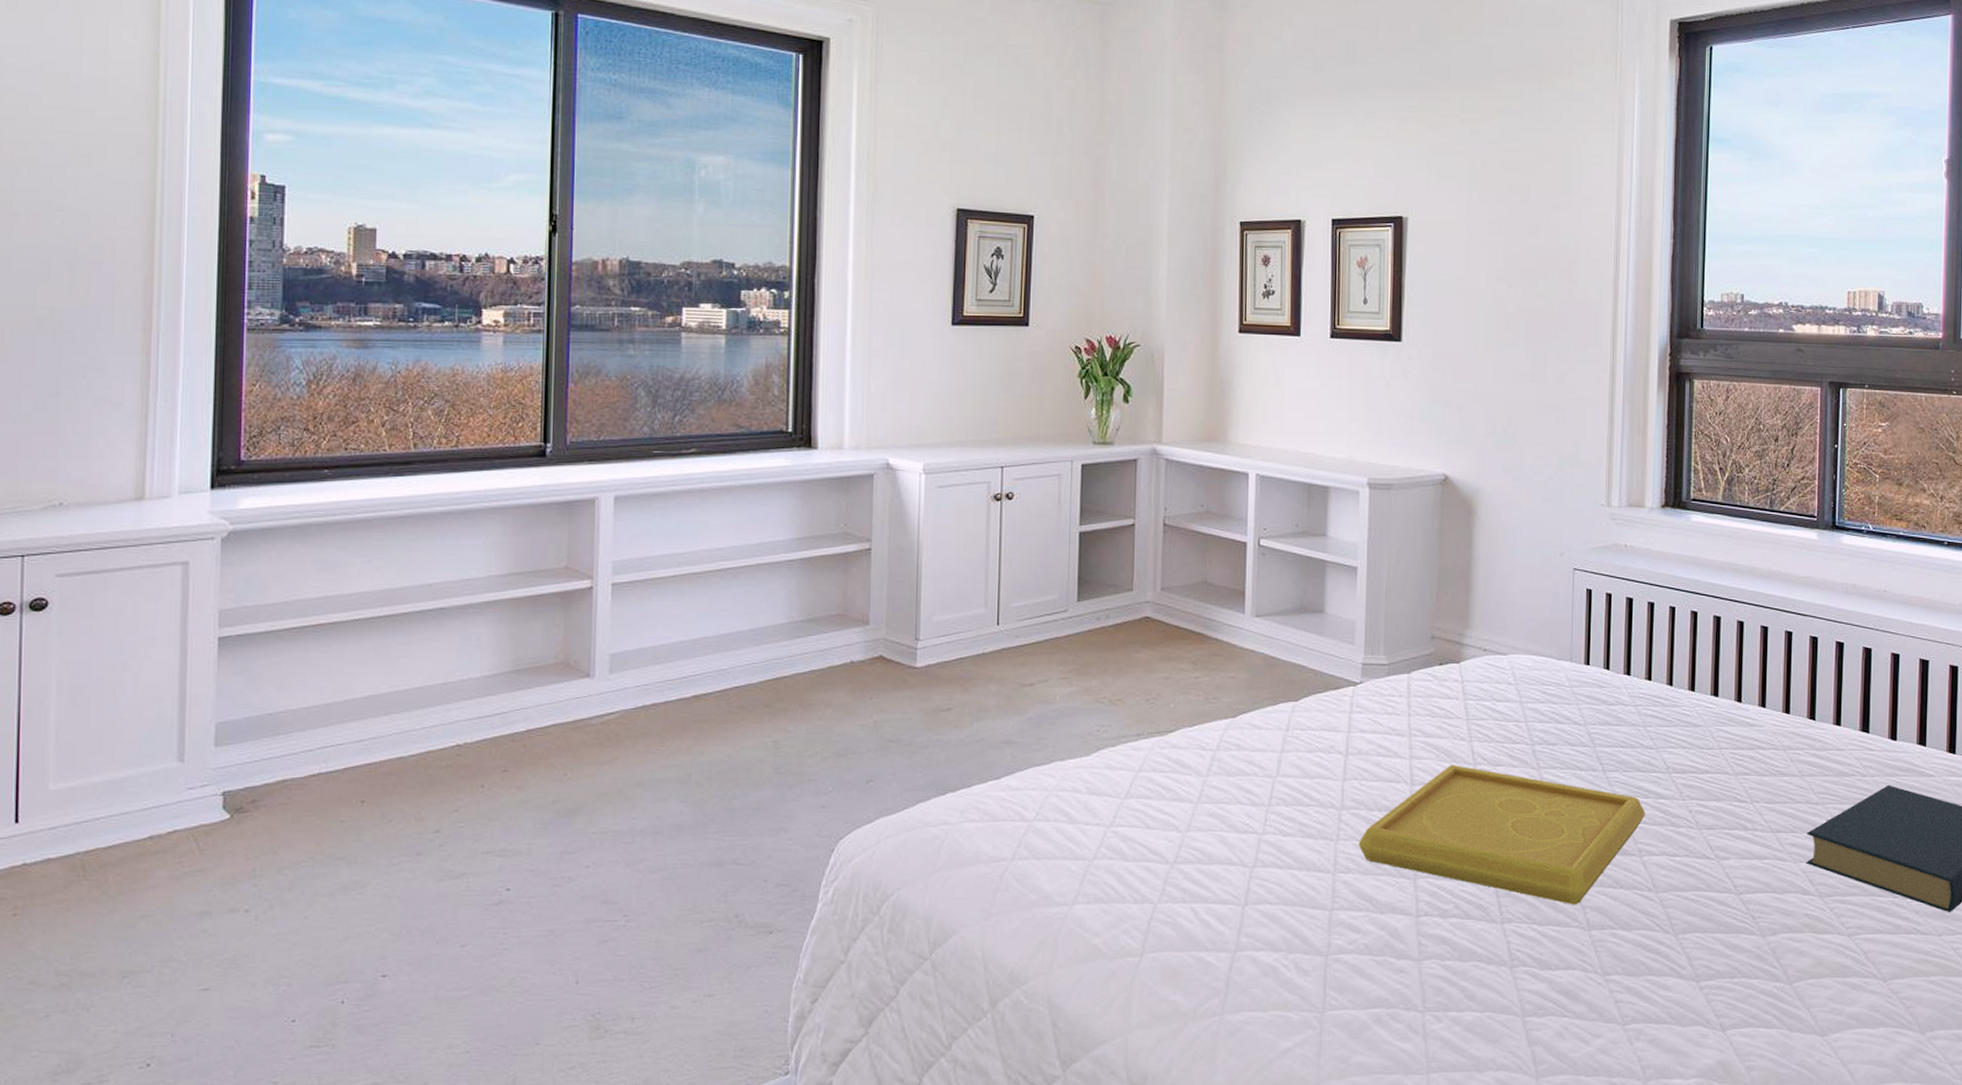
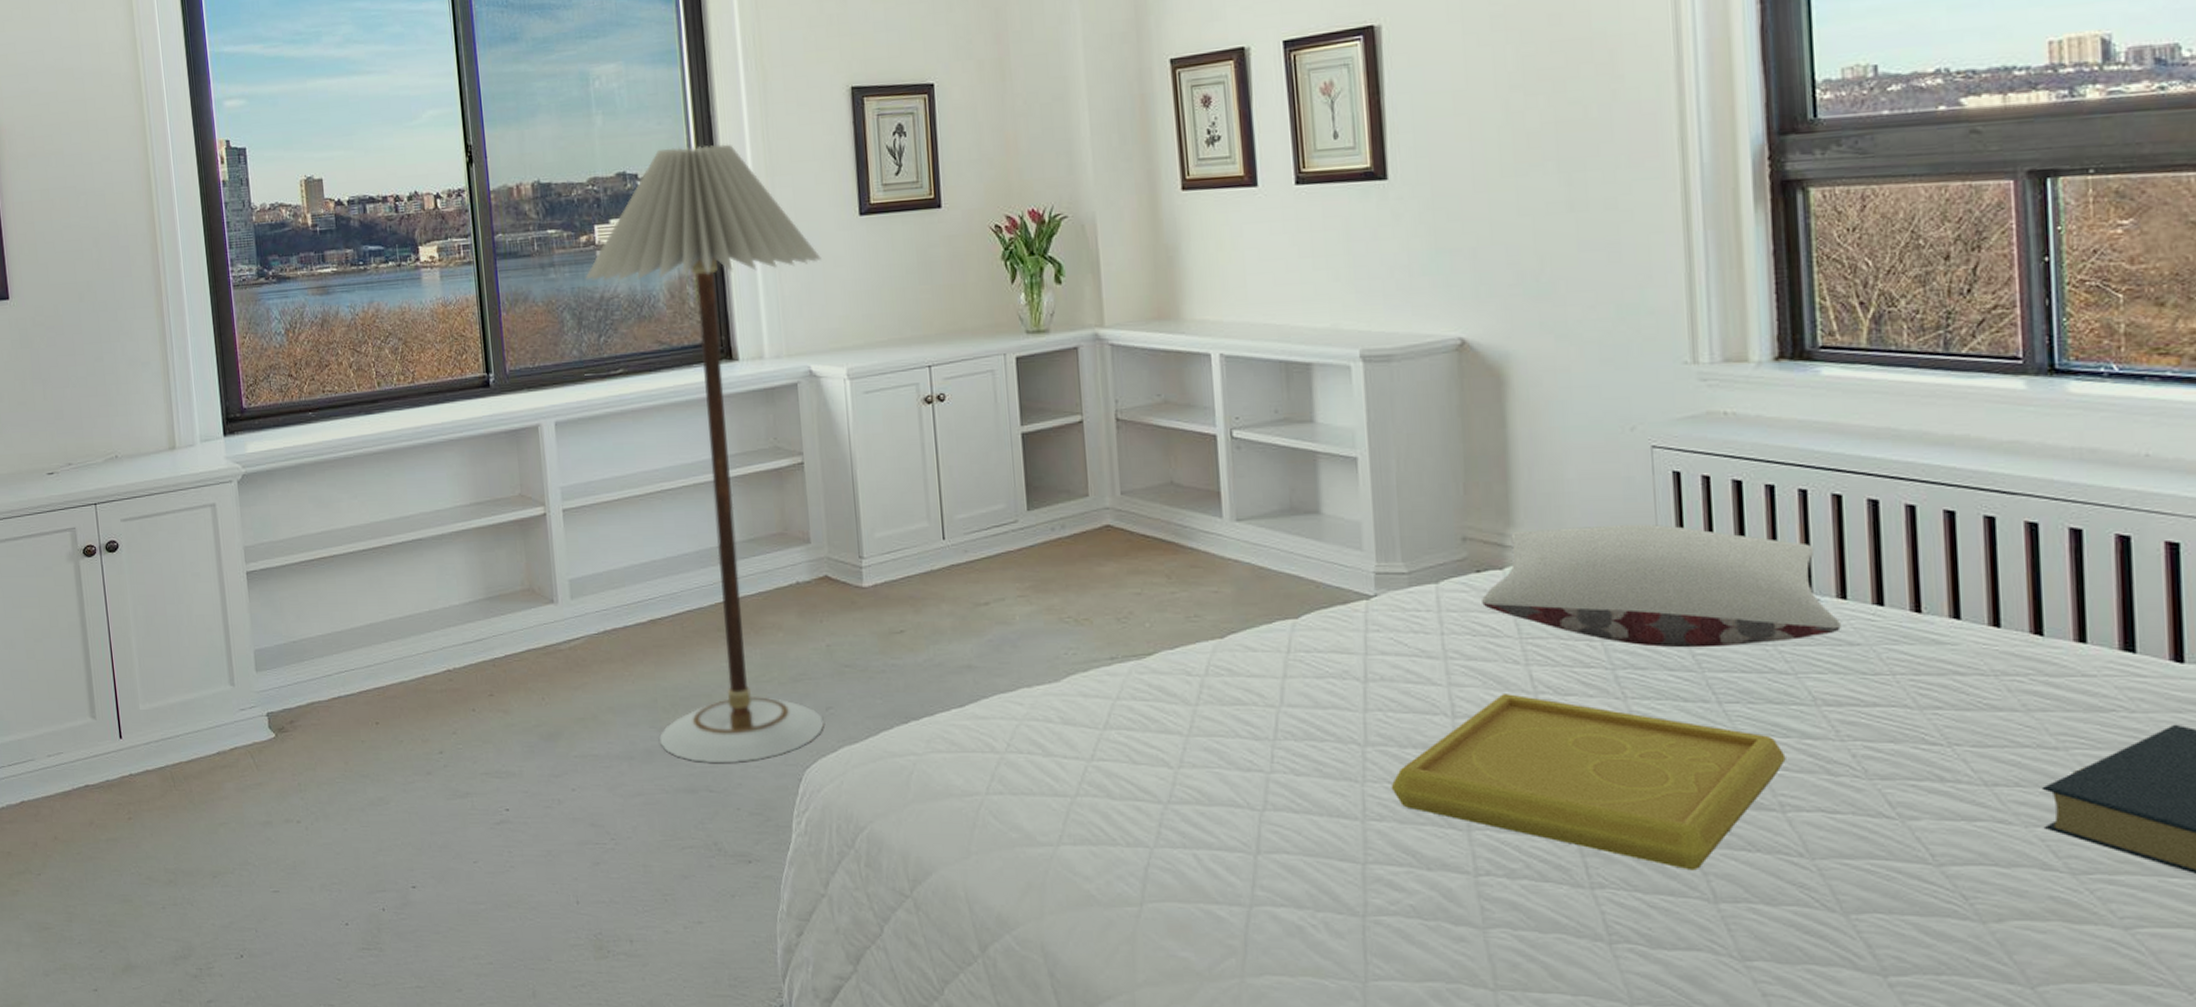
floor lamp: none [666,242,911,837] -> present [585,144,824,764]
pillow: none [1442,629,1689,728] -> present [1482,524,1841,648]

